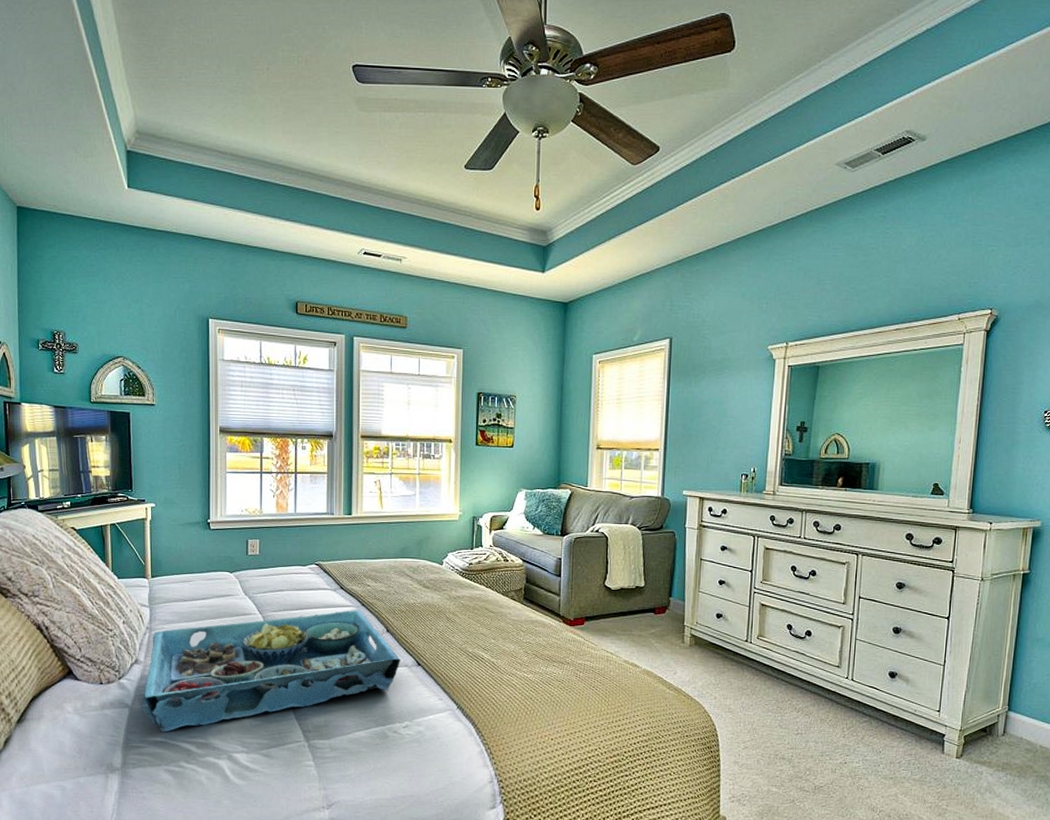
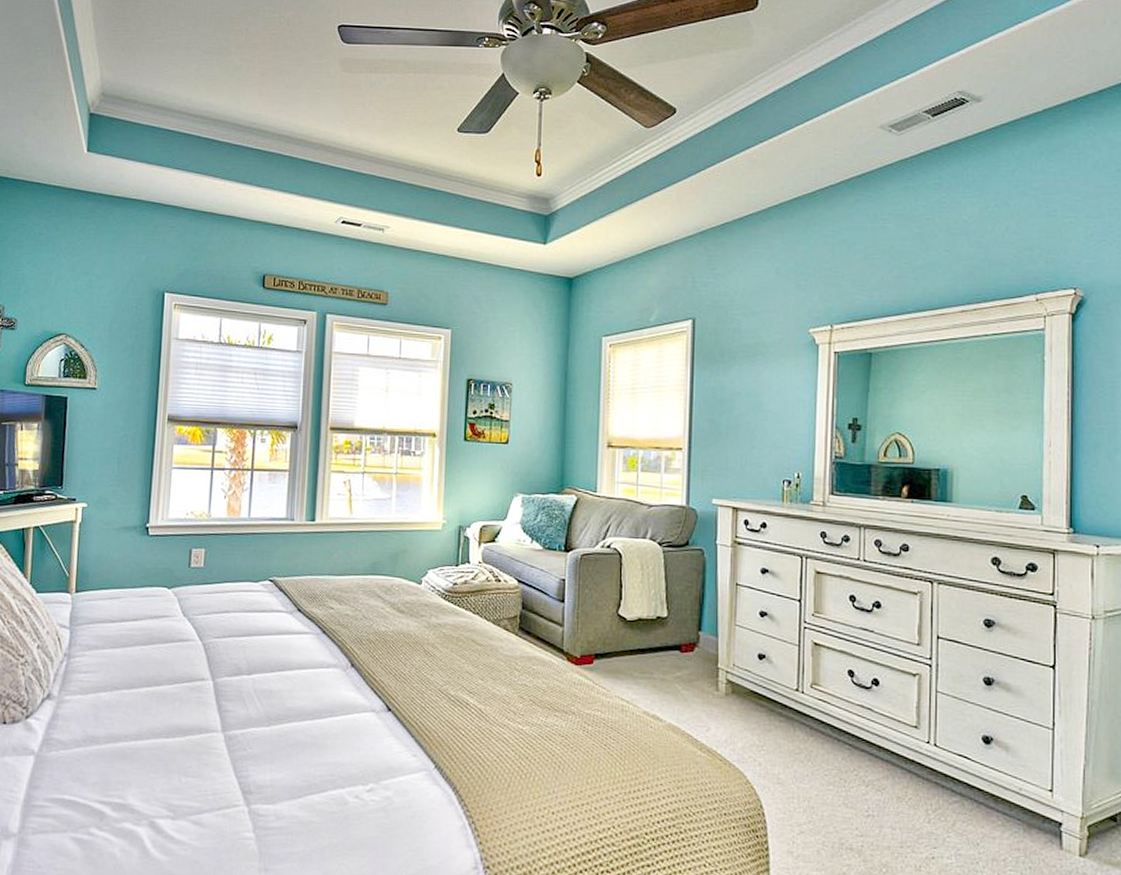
serving tray: present [141,610,401,732] -> none [49,638,367,788]

